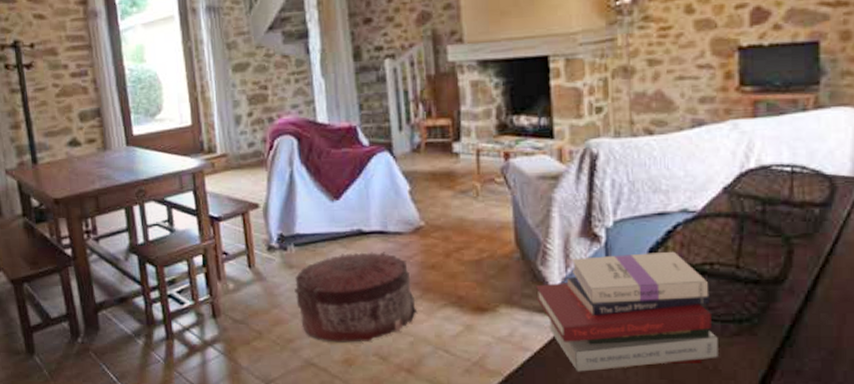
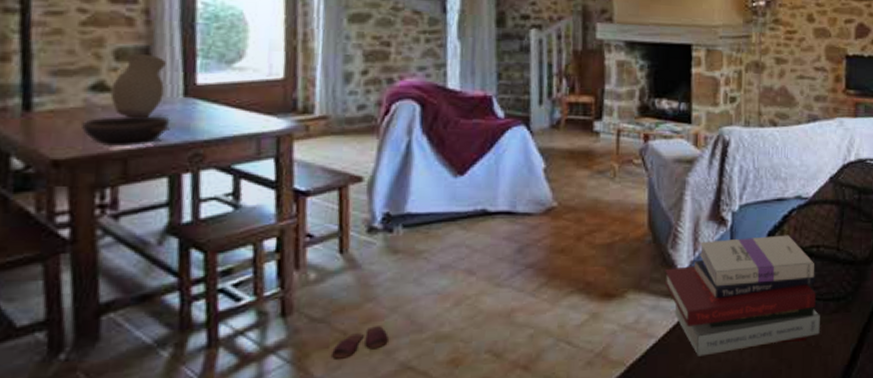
bowl: none [67,162,121,188] -> present [82,116,171,148]
vase: none [80,115,114,165] -> present [110,54,166,119]
slippers: none [252,328,293,353] -> present [332,326,388,359]
pouf: present [294,252,418,343] -> none [397,234,541,340]

